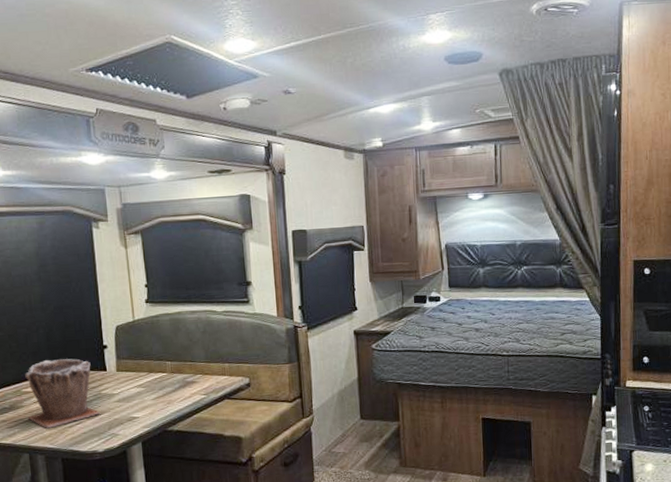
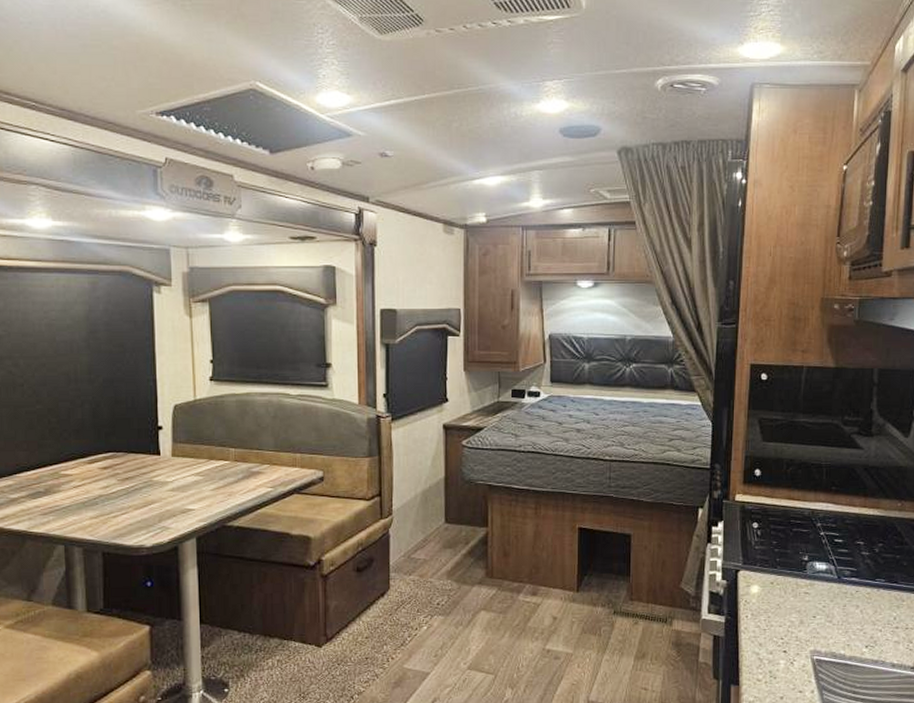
plant pot: present [25,358,101,428] -> none [65,438,151,517]

